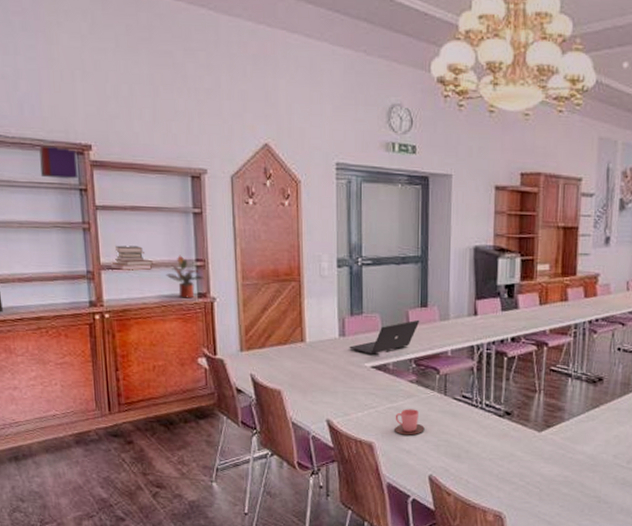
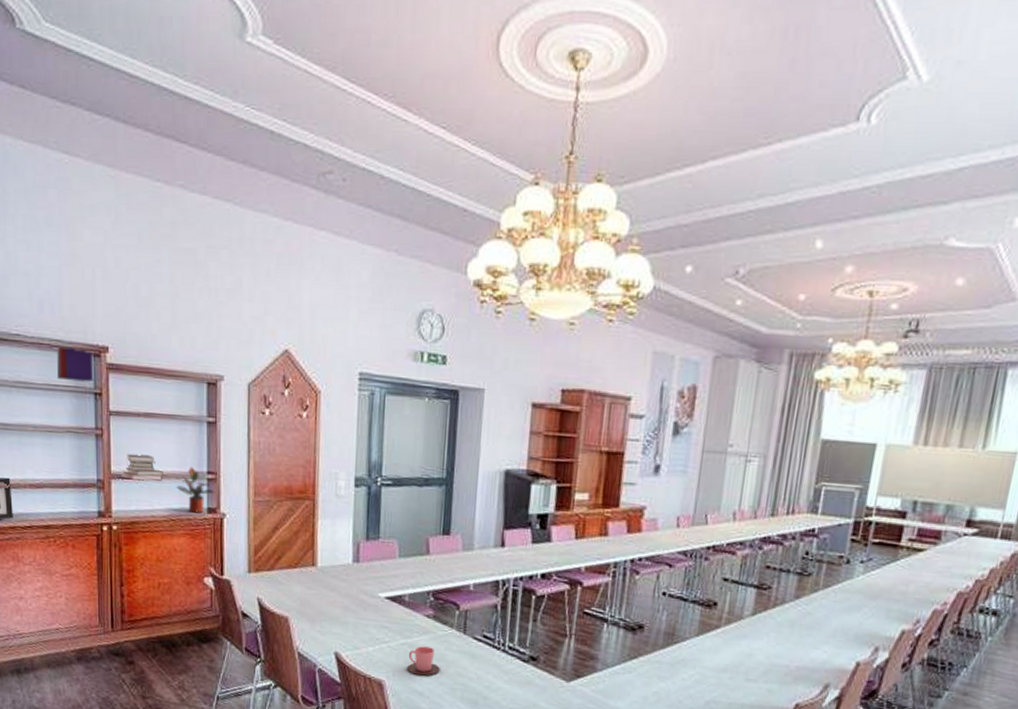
laptop: present [349,319,420,354] -> none [363,548,441,584]

